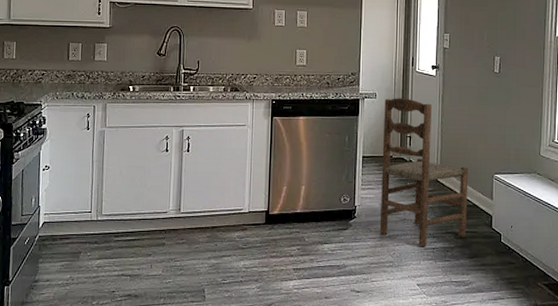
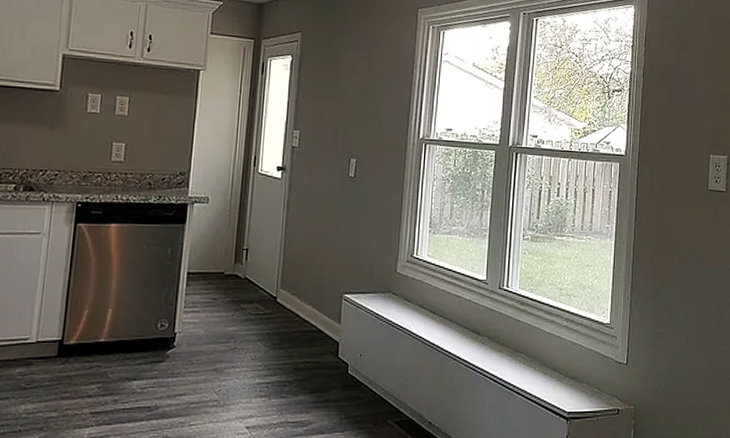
dining chair: present [379,98,469,247] -> none [203,203,314,382]

